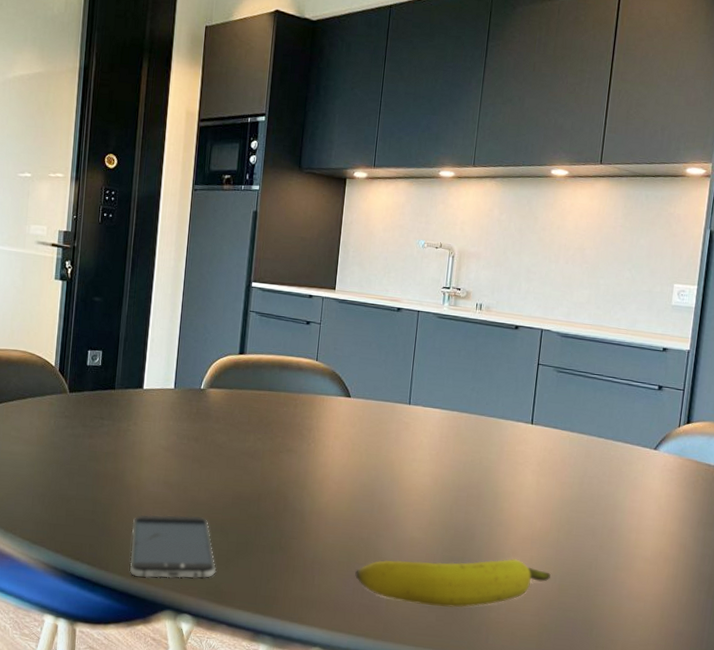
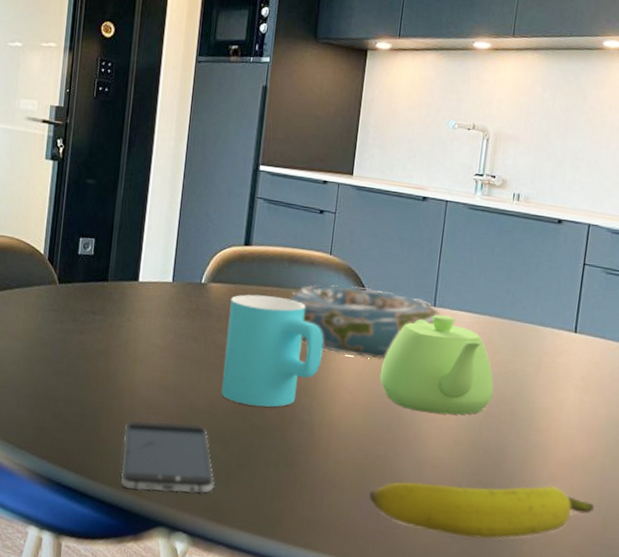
cup: none [221,398,312,498] -> present [222,294,324,407]
decorative bowl: none [280,388,416,453] -> present [289,285,442,360]
teapot: none [362,411,462,500] -> present [379,314,494,415]

